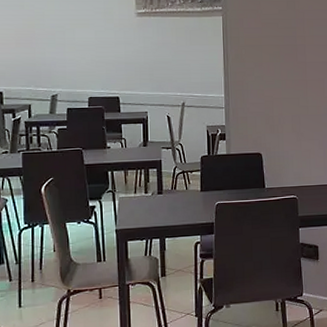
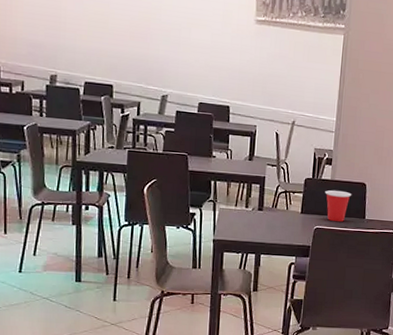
cup: none [222,163,249,194] -> present [325,190,352,222]

